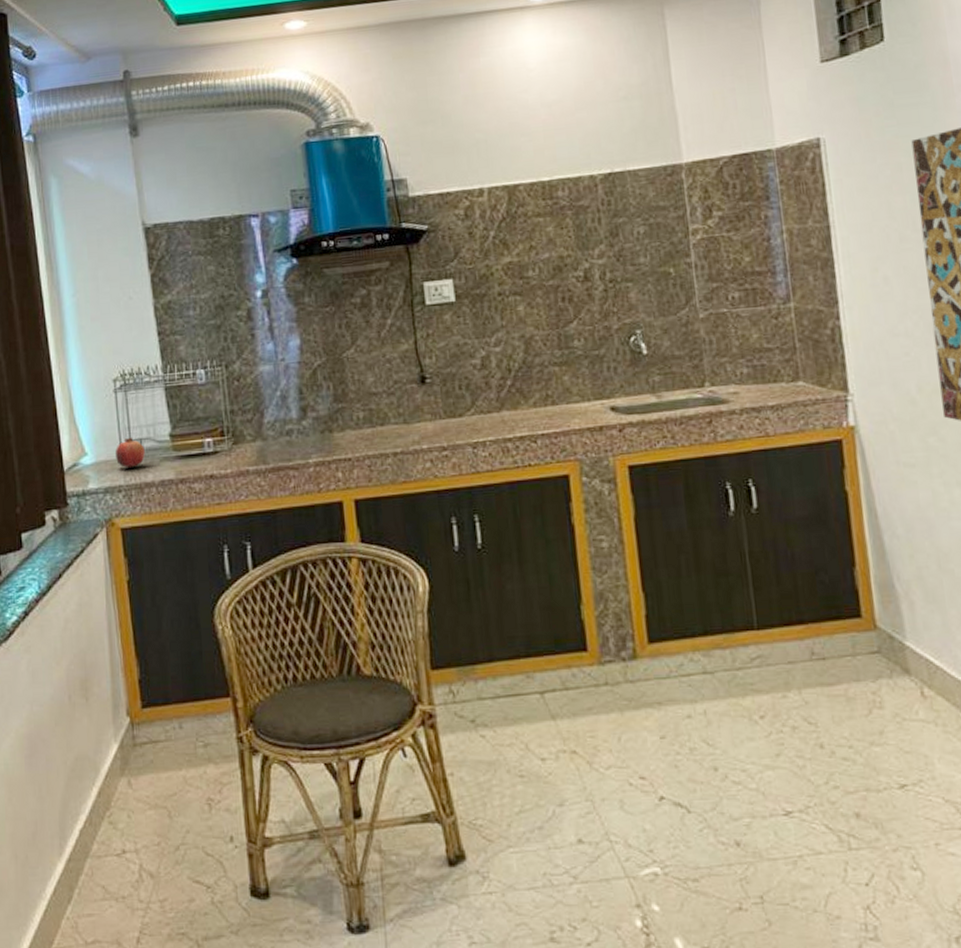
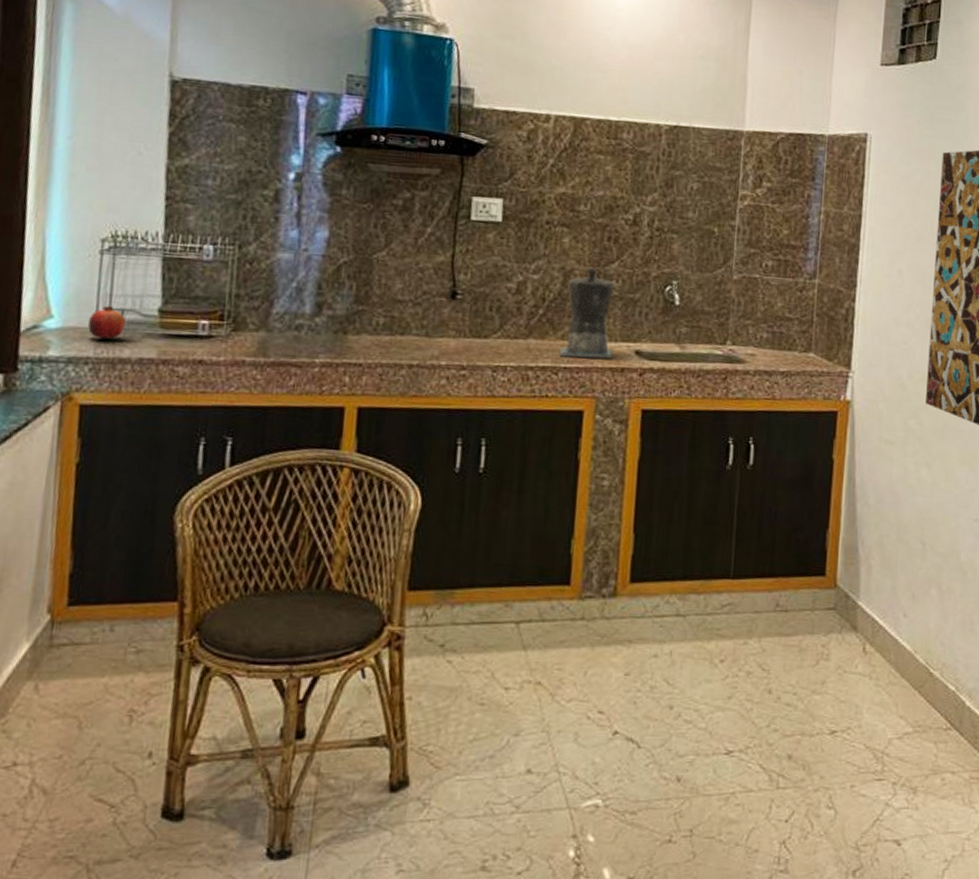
coffee maker: none [531,331,588,424] -> present [559,268,615,360]

